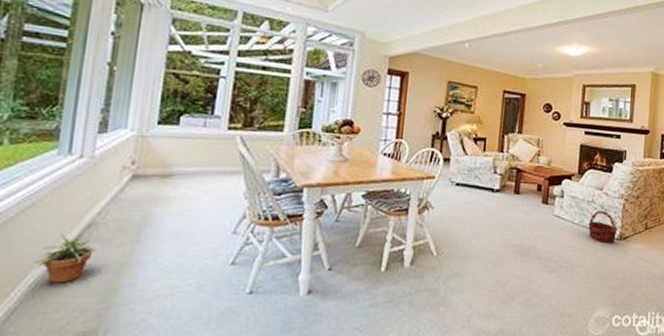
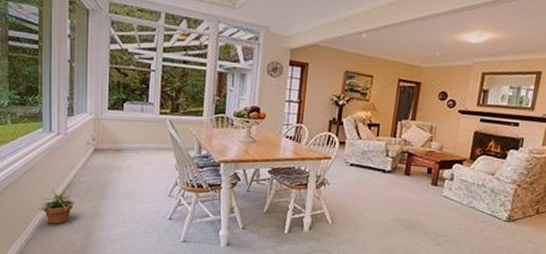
basket: present [587,210,618,243] -> none [475,194,507,224]

